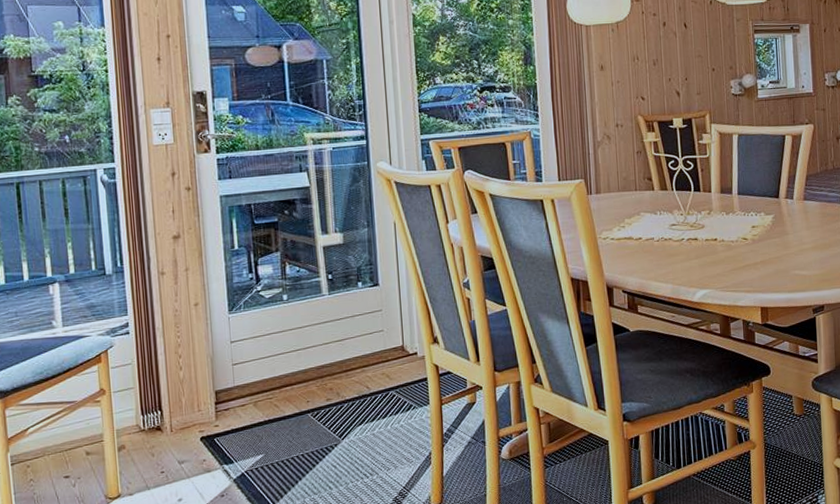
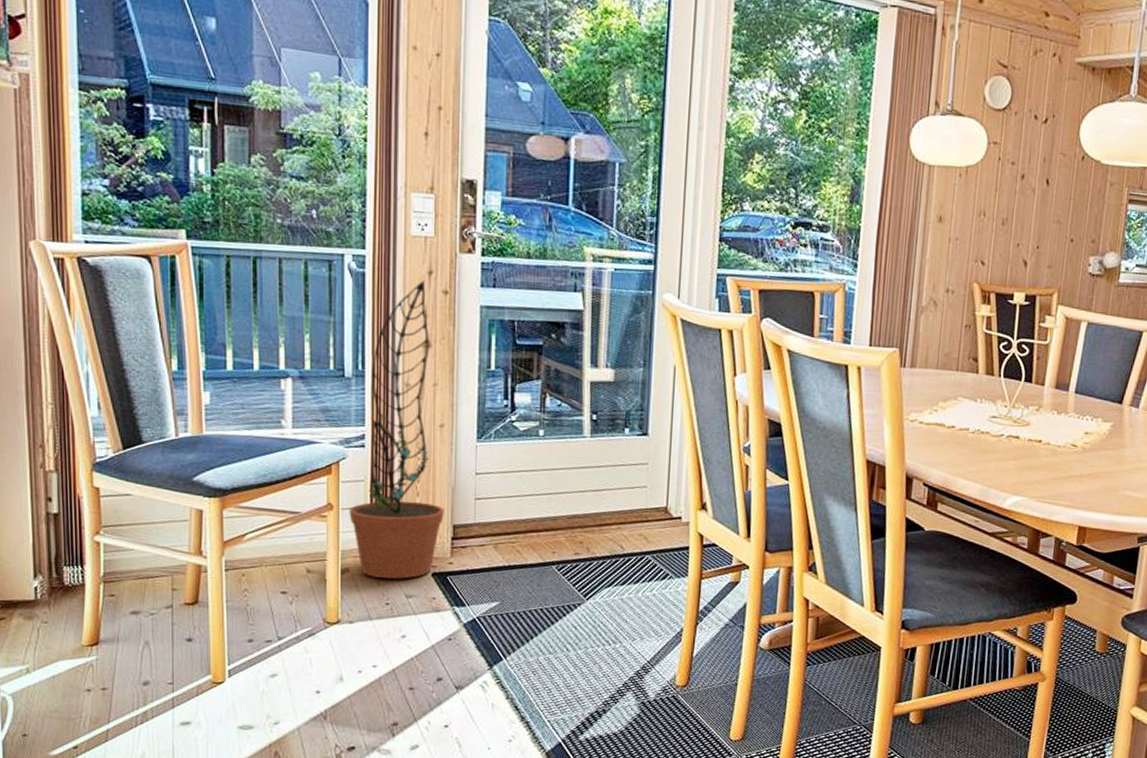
decorative plant: none [120,181,206,450] -> present [349,280,444,579]

